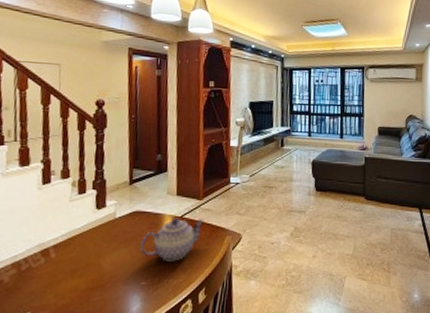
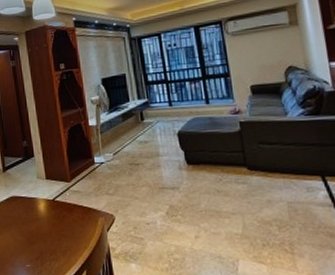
teapot: present [140,217,205,261] -> none [20,200,76,244]

